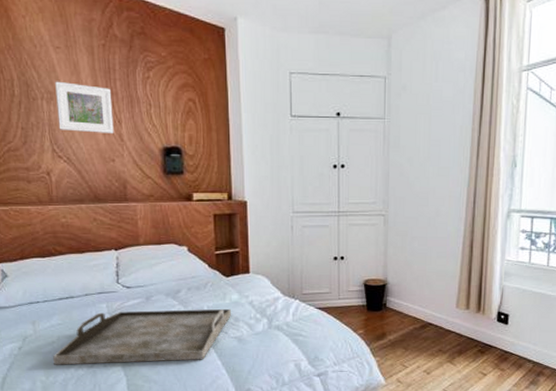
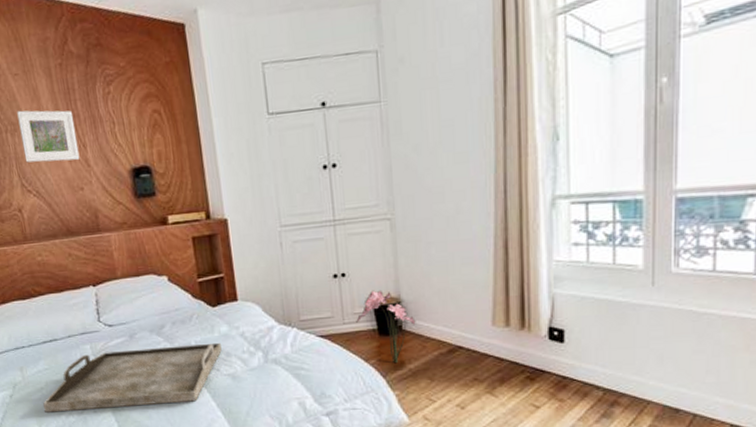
bouquet: none [349,272,398,335] -> present [356,290,416,364]

